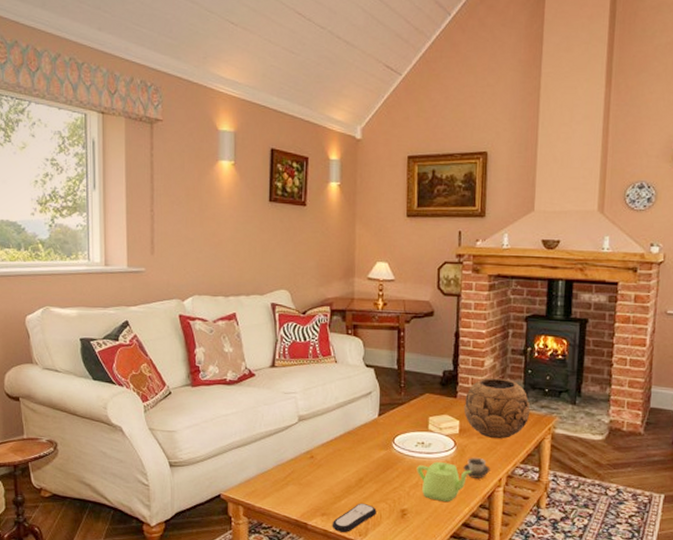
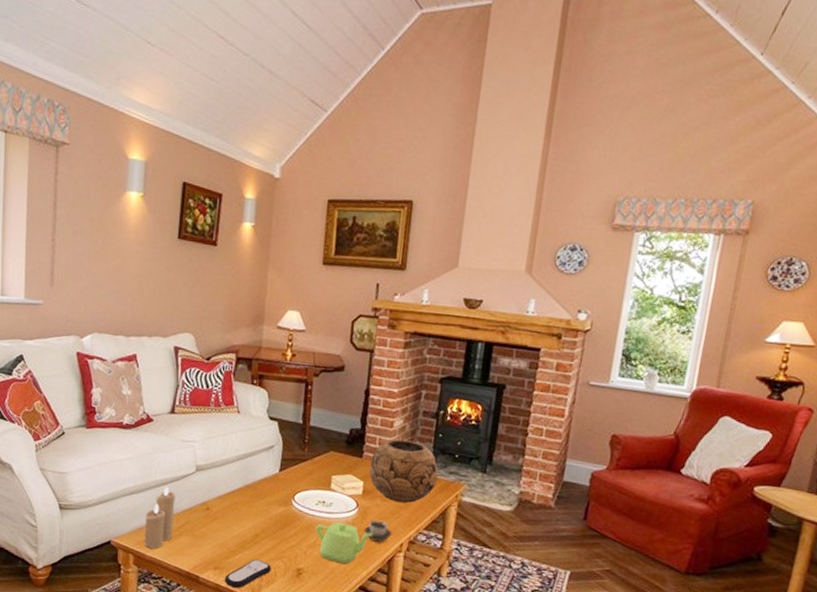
candle: none [252,438,281,500] -> present [143,487,176,549]

